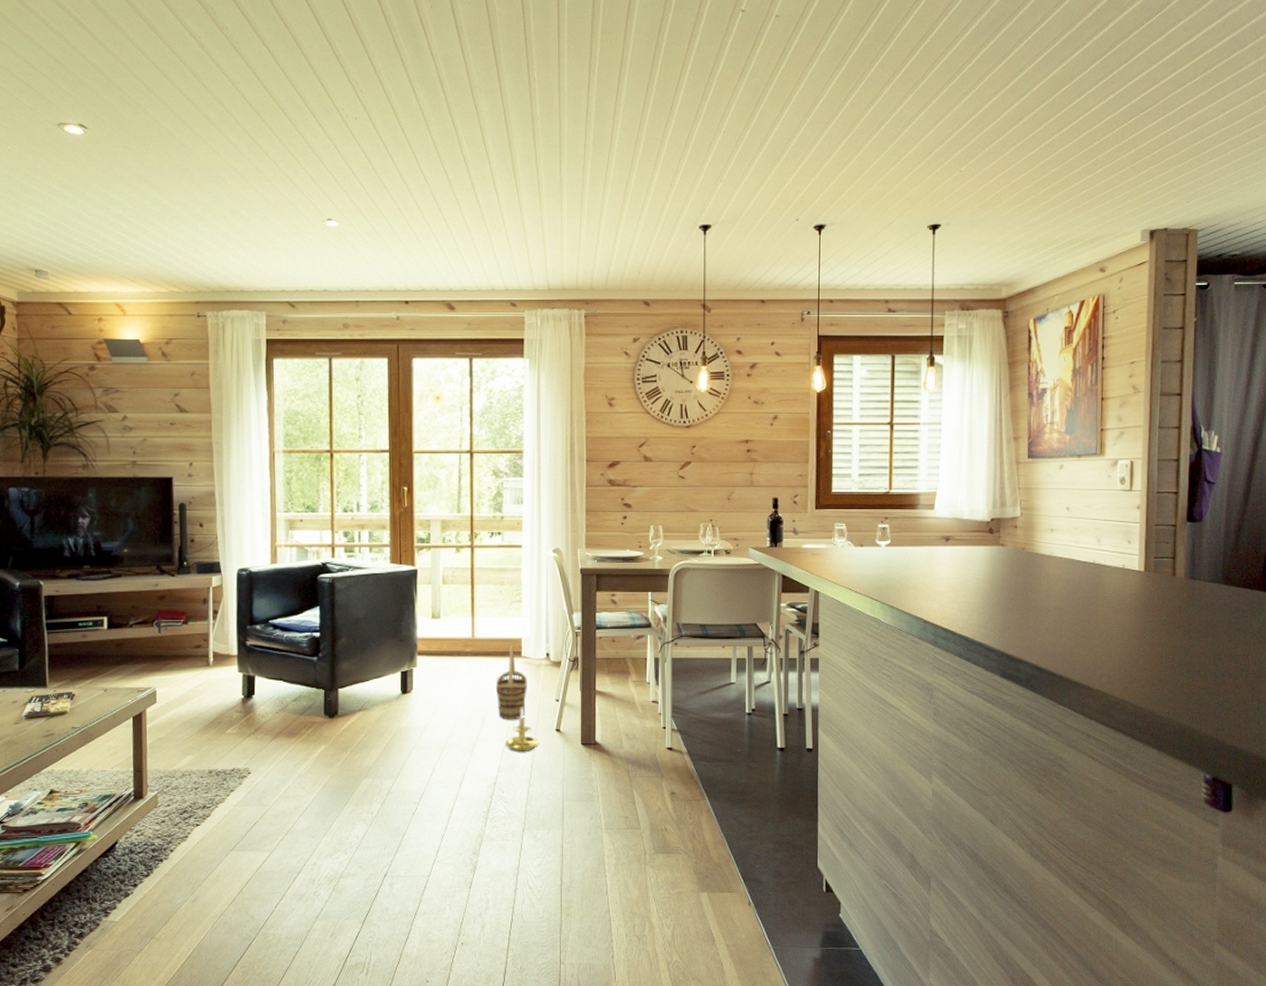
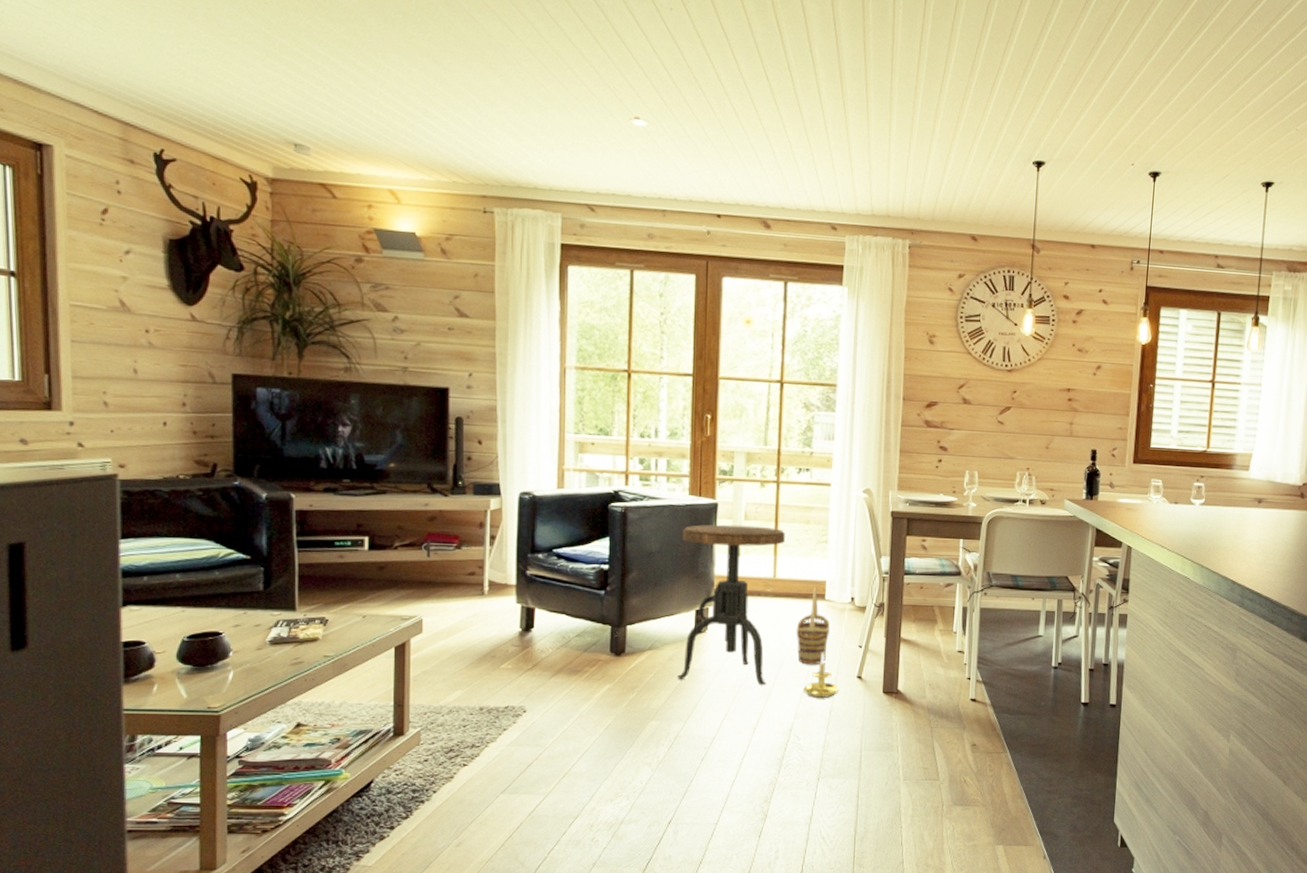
side table: none [385,589,481,742] -> present [677,524,785,686]

